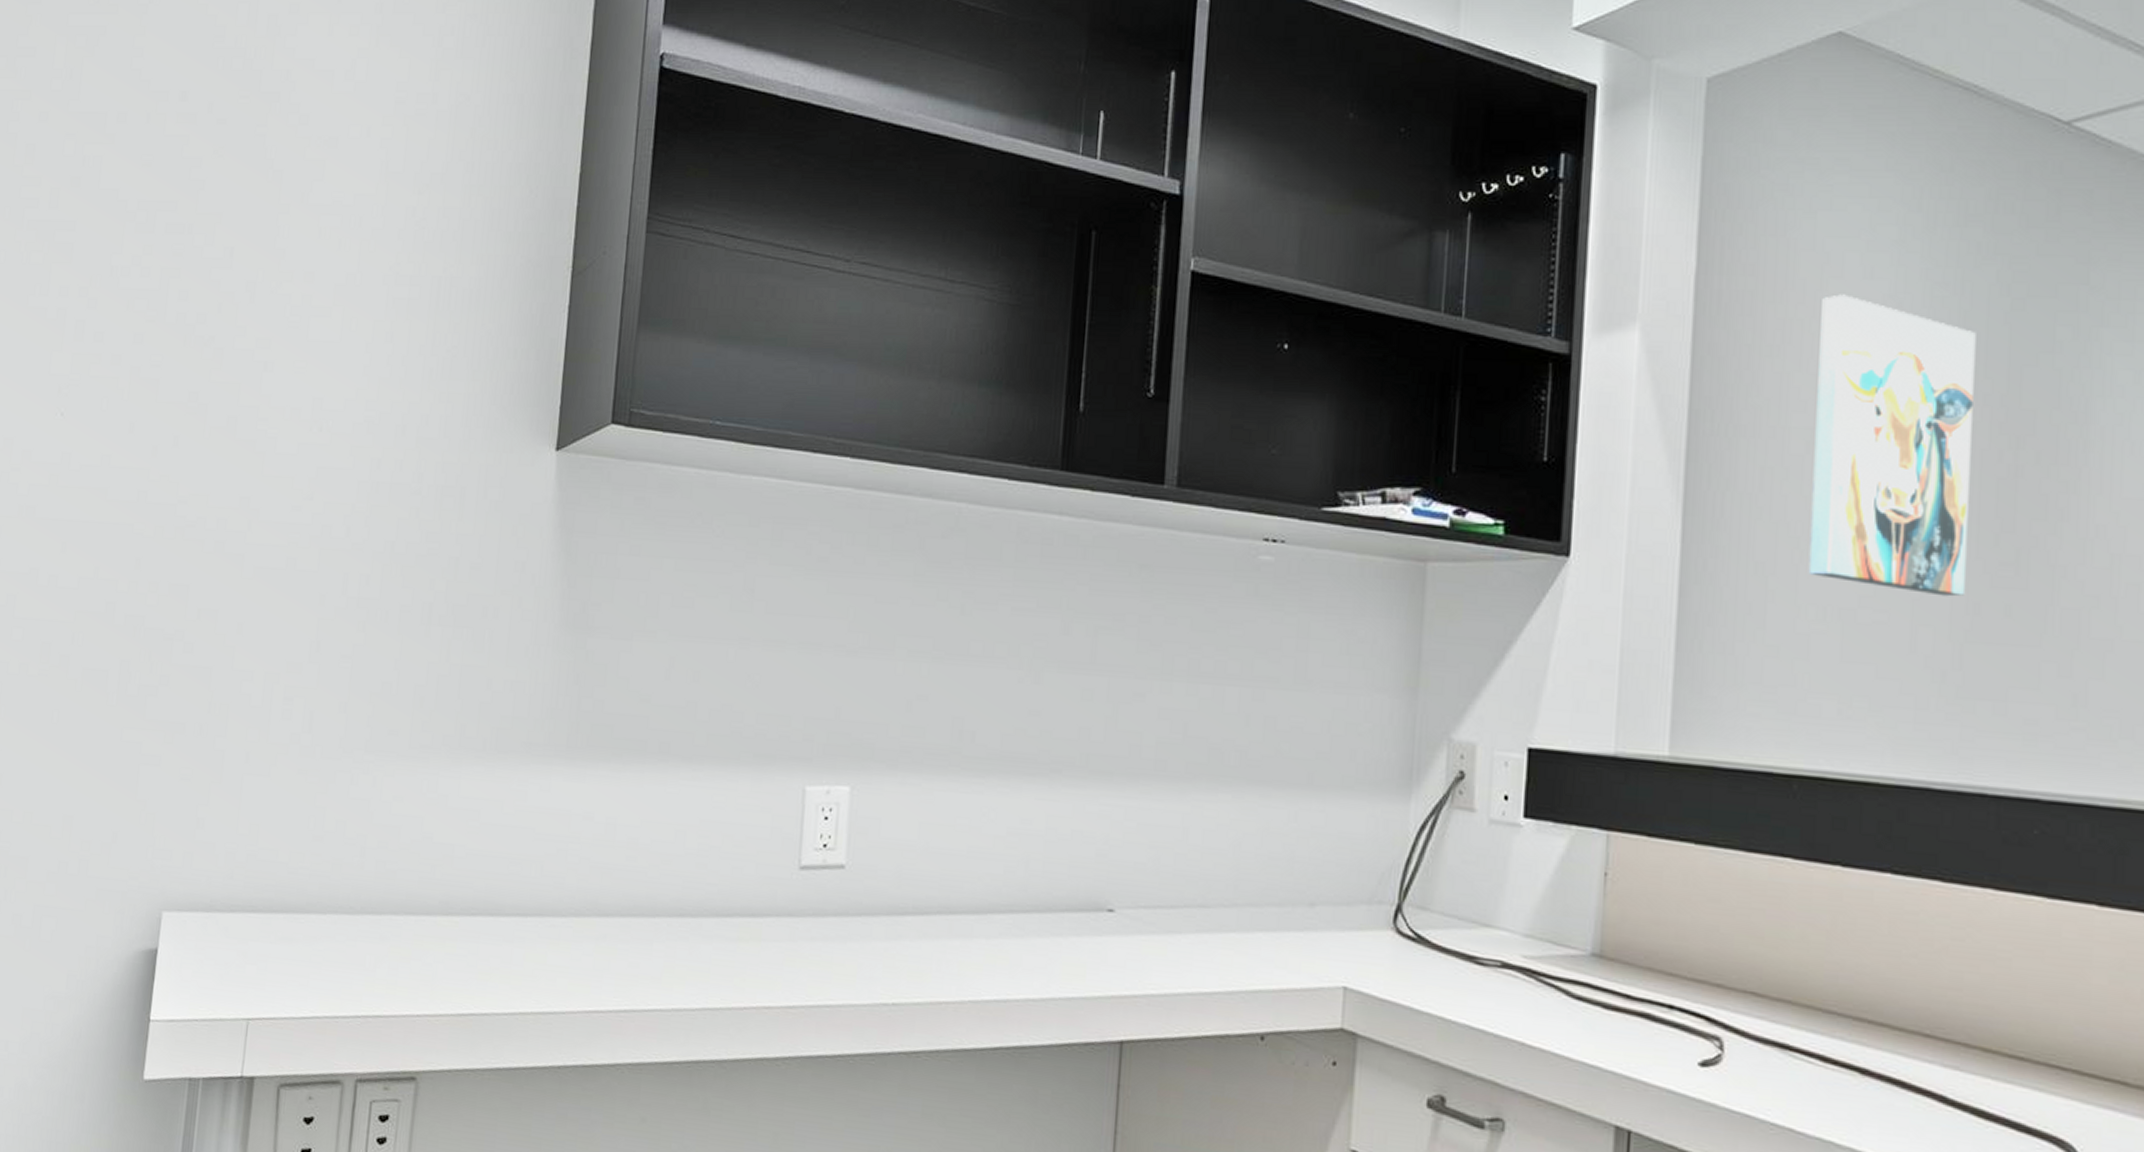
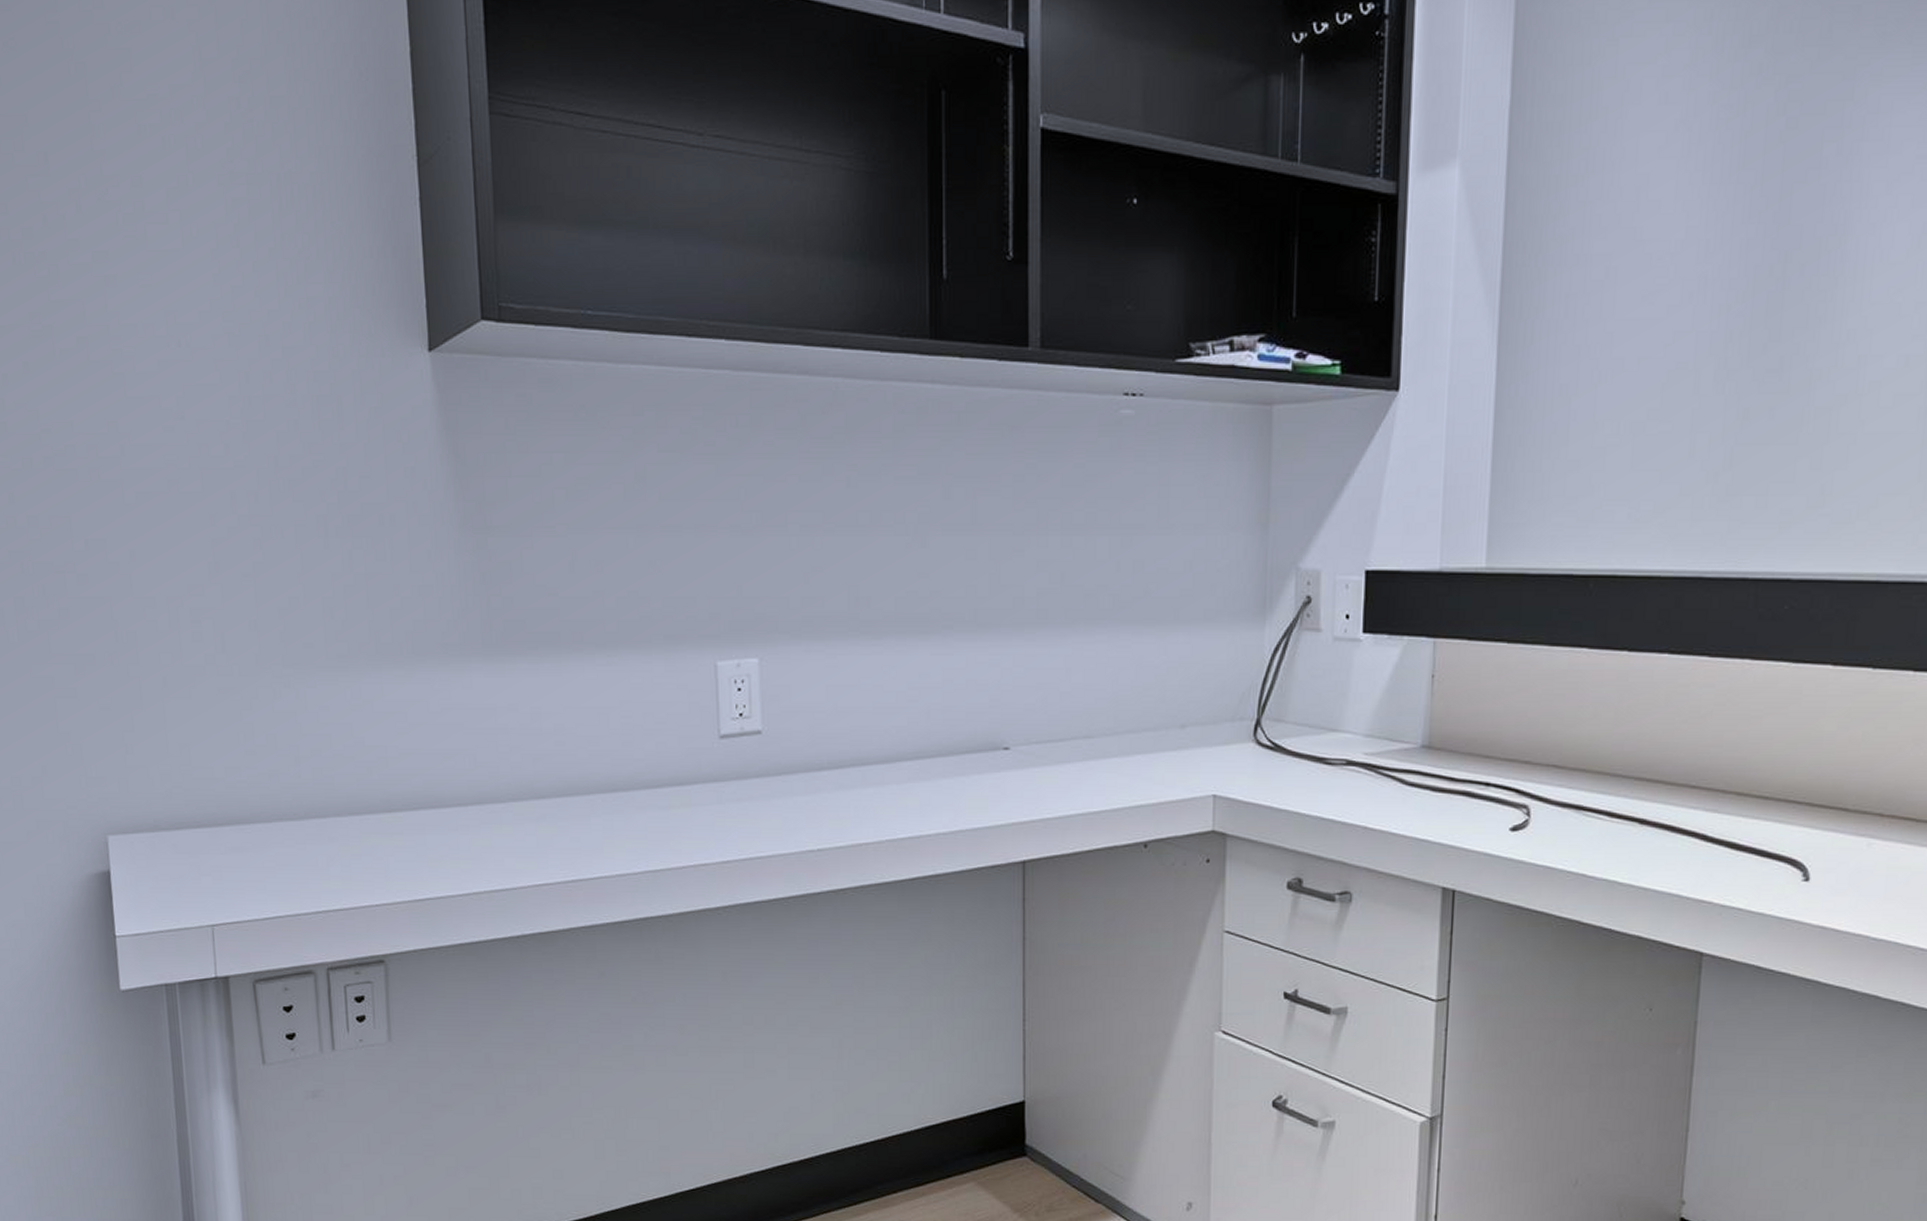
wall art: present [1808,294,1976,597] -> none [1605,121,1755,404]

